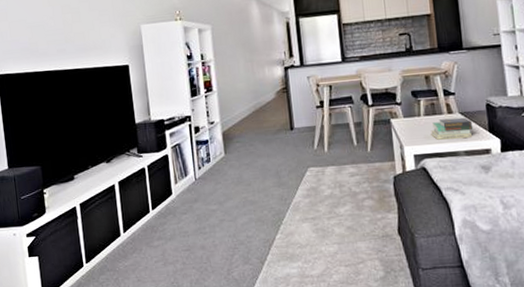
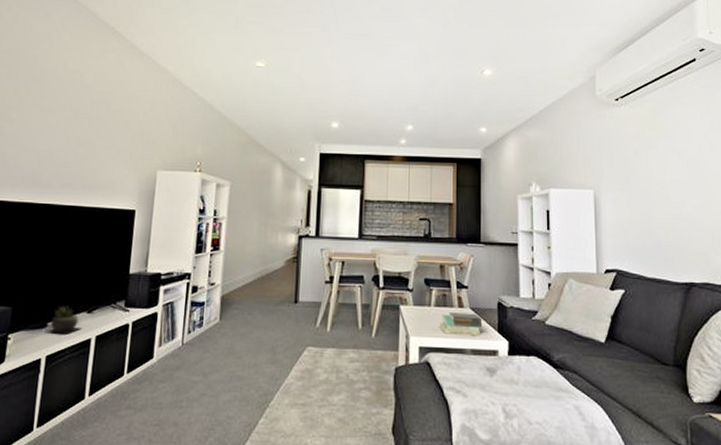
succulent plant: none [73,159,106,185] -> present [44,305,83,335]

